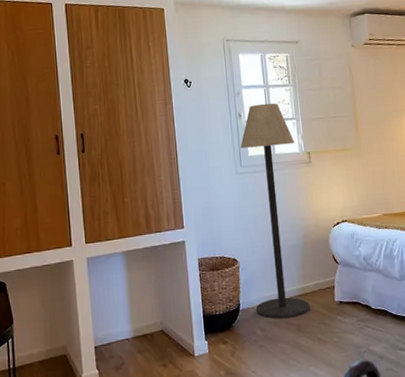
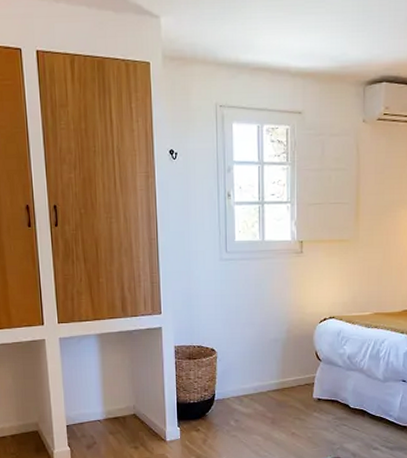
floor lamp: present [240,103,310,319] -> none [227,183,288,411]

